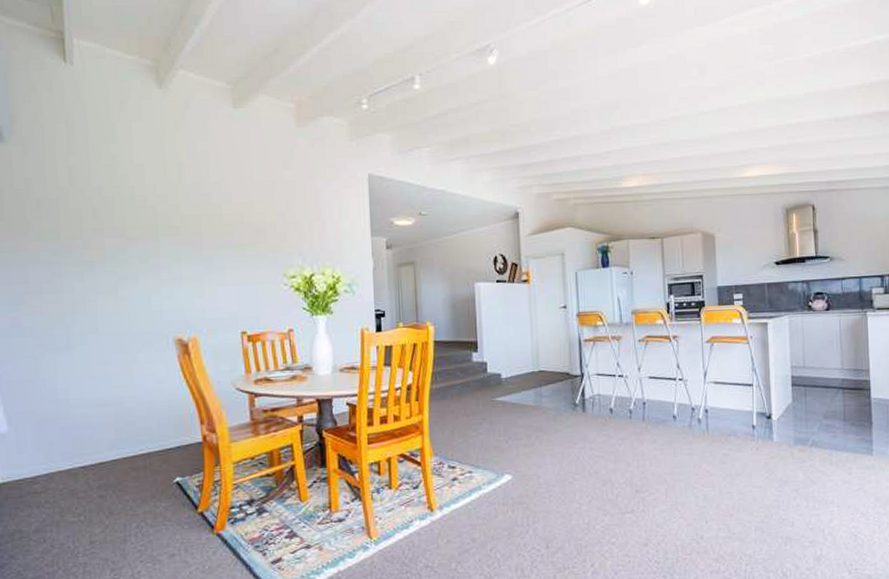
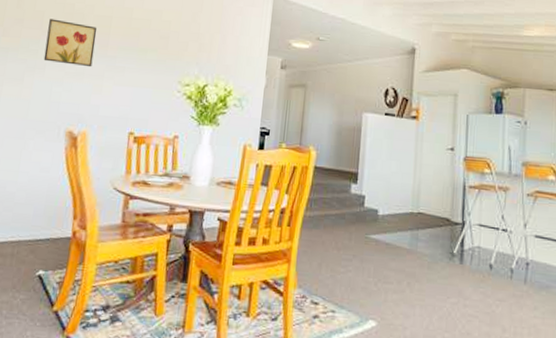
wall art: none [132,224,189,271] -> present [43,19,97,67]

